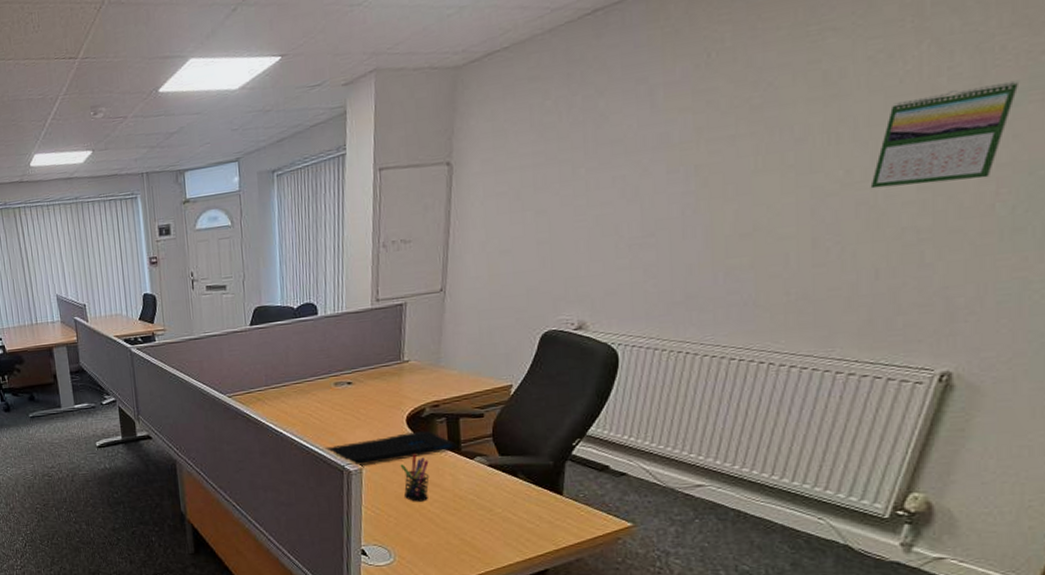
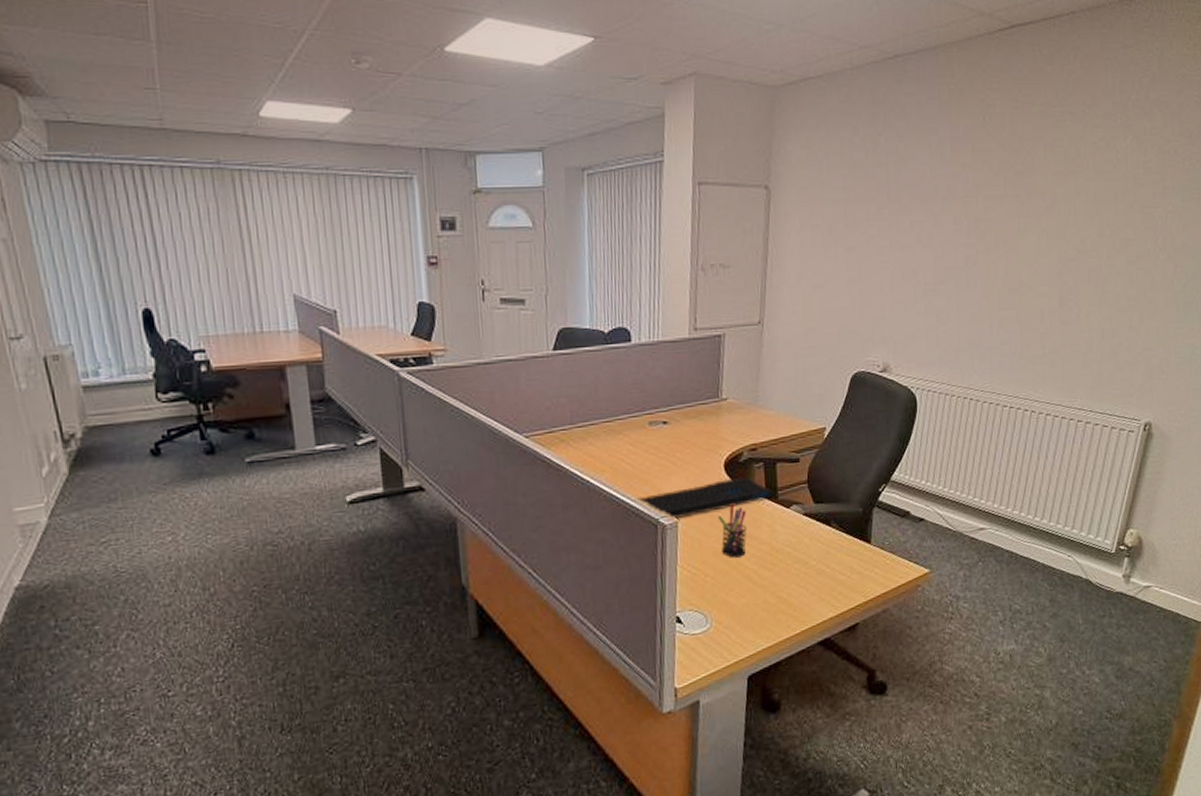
calendar: present [870,80,1020,189] -> none [1097,180,1186,258]

